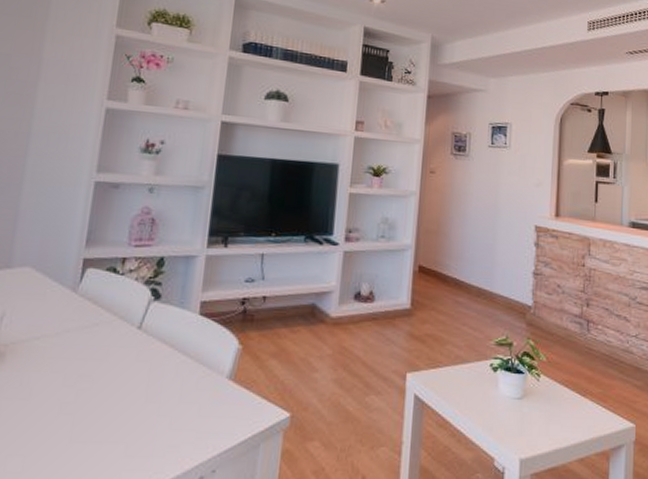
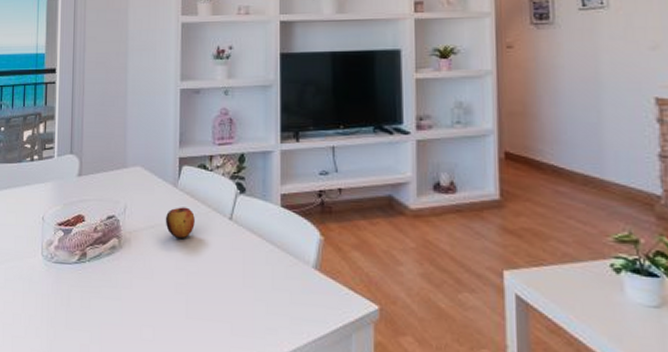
apple: none [55,315,95,350] -> present [165,207,195,238]

